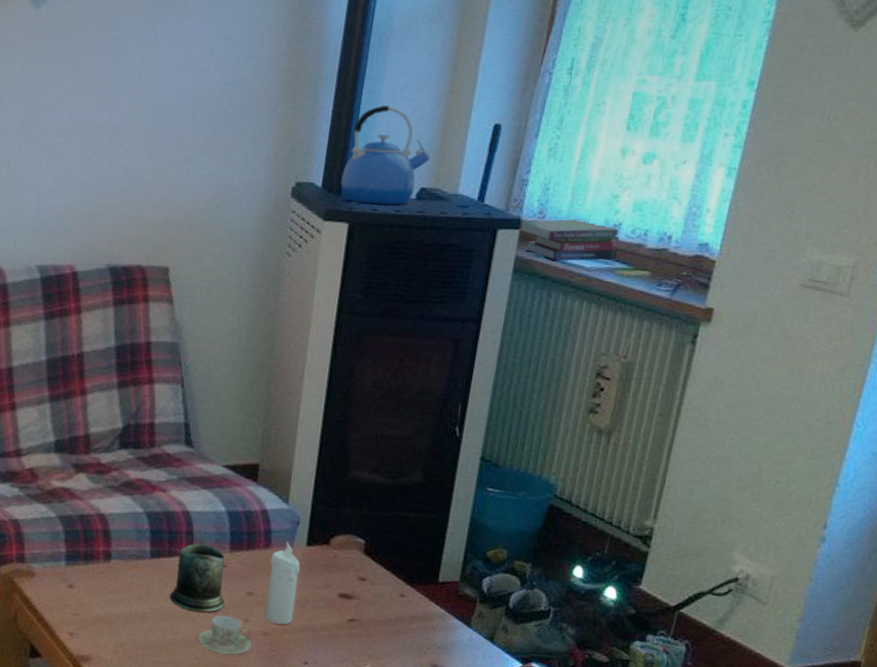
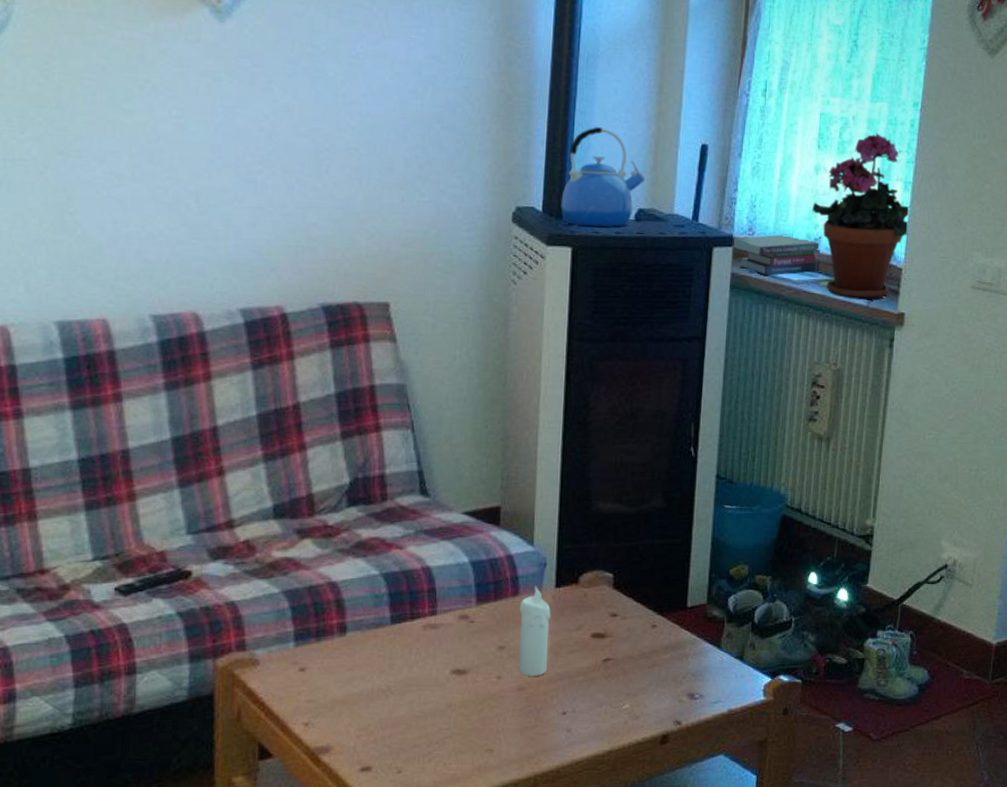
mug: present [169,541,225,612] -> none [415,597,476,676]
teacup: present [198,615,252,655] -> none [449,675,506,719]
potted plant: none [614,114,733,292] -> present [812,132,911,300]

